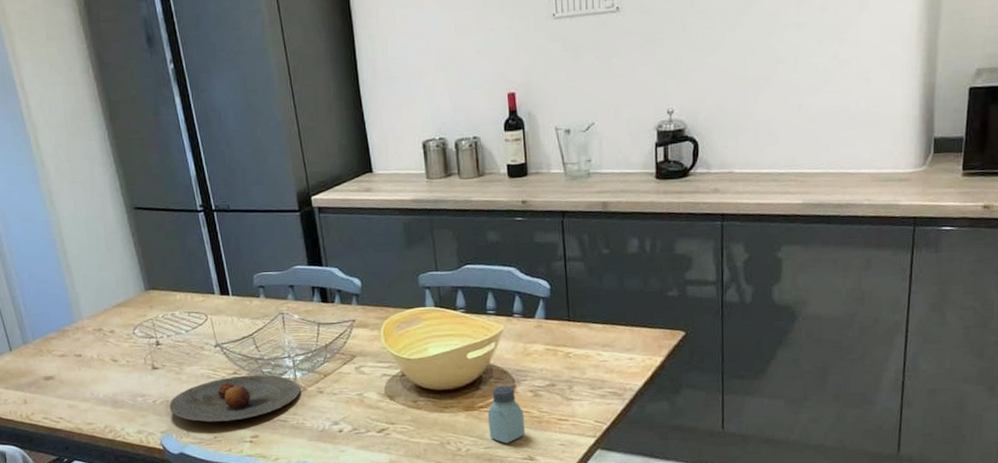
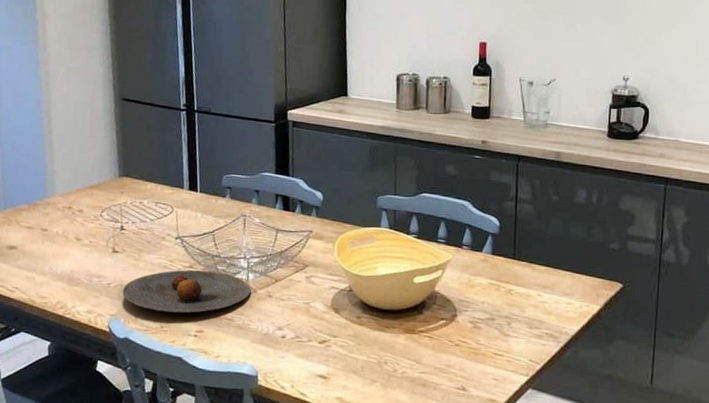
saltshaker: present [487,385,526,443] -> none [426,312,462,371]

